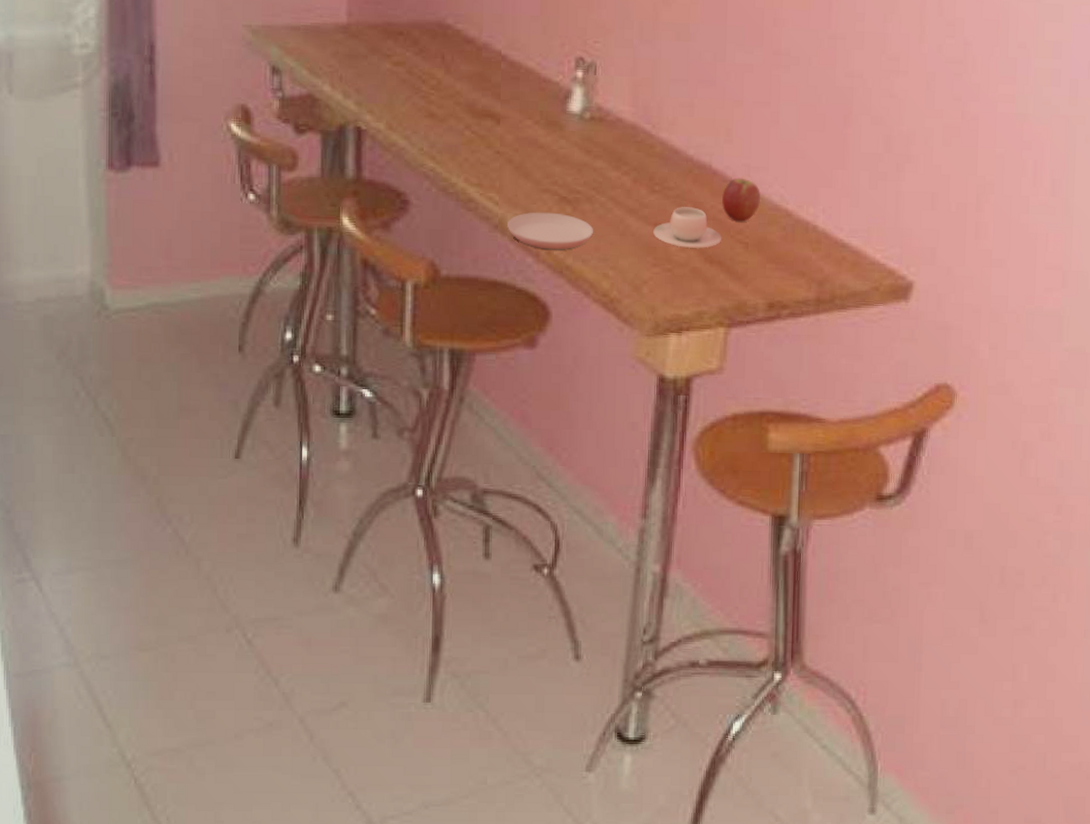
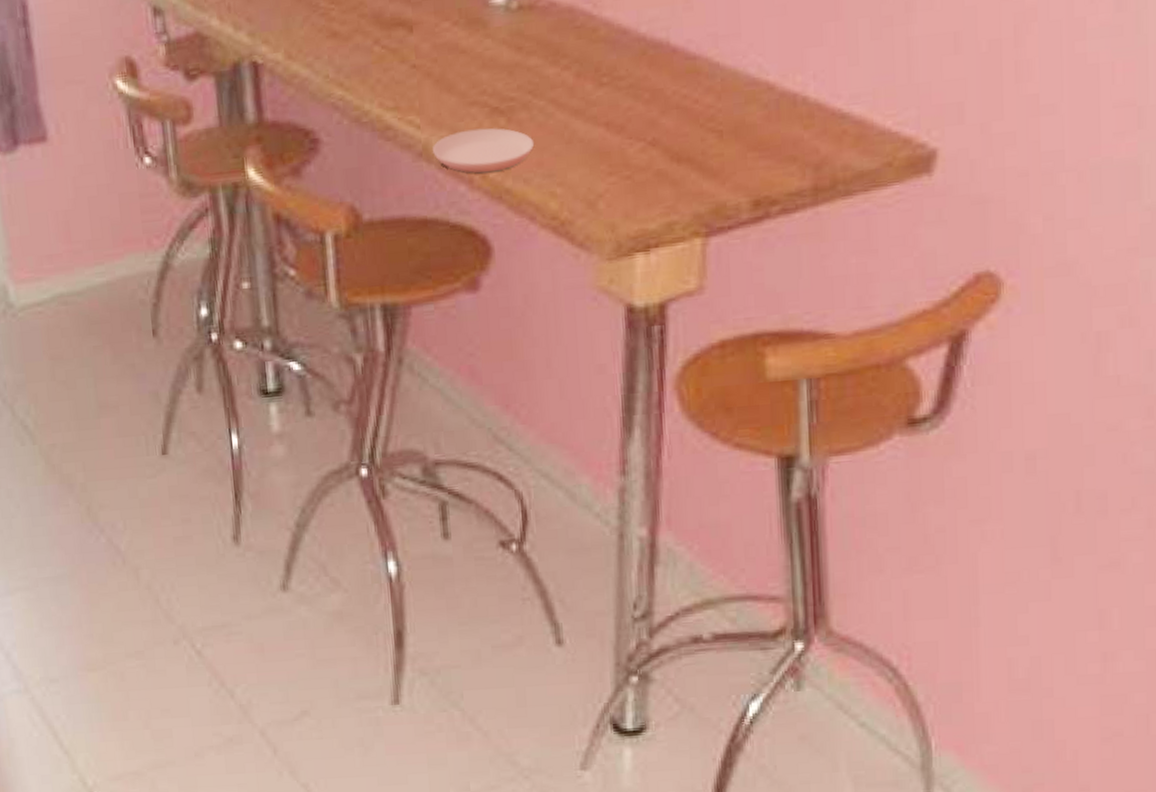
teacup: present [652,207,722,248] -> none [604,96,690,148]
fruit: present [722,177,760,222] -> none [686,51,733,106]

